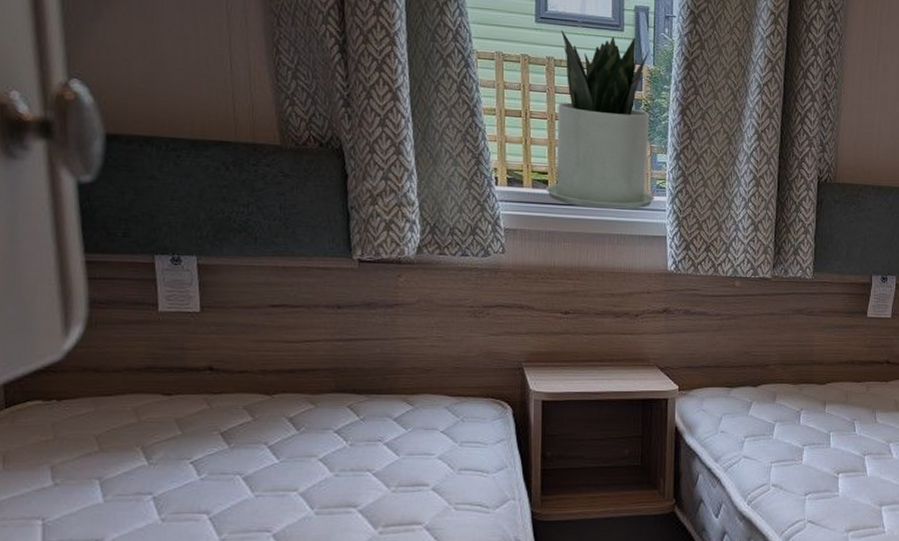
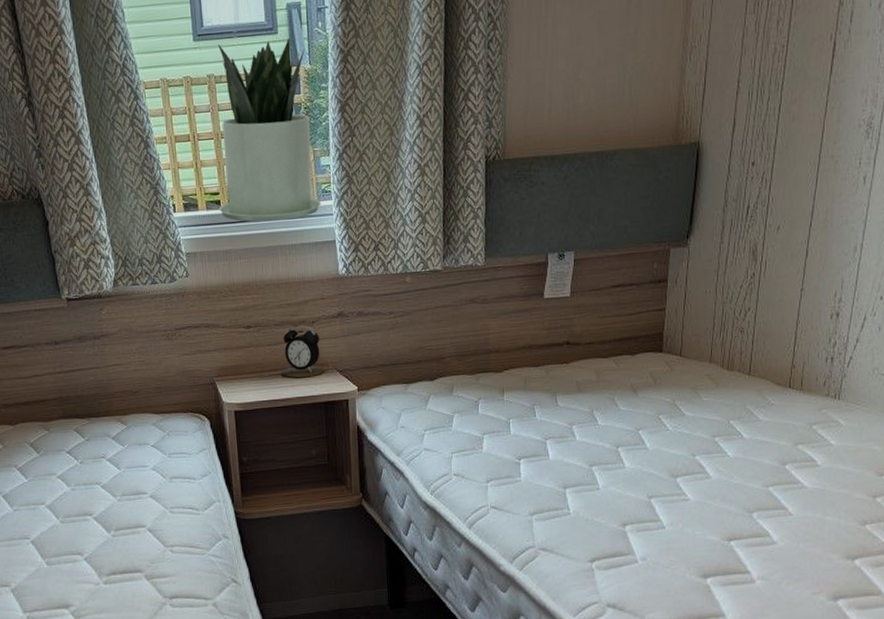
alarm clock: none [597,316,645,372] -> present [280,325,325,378]

